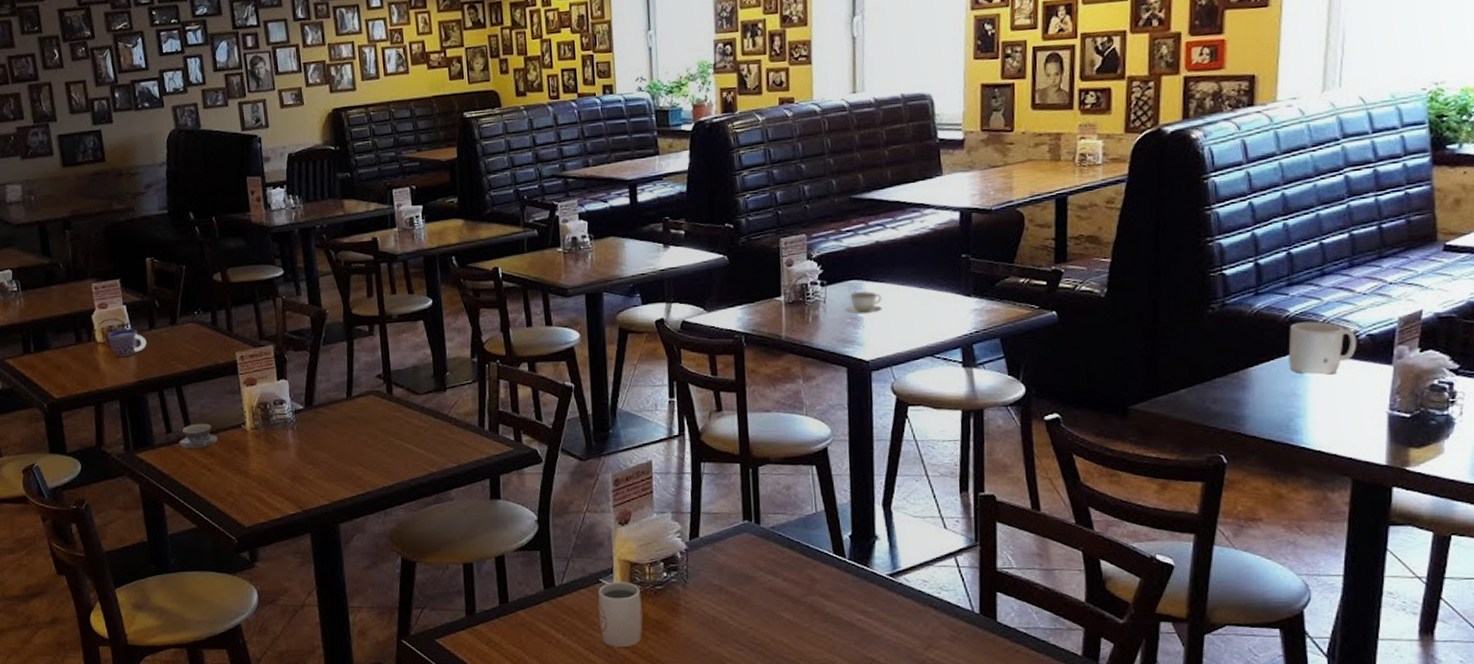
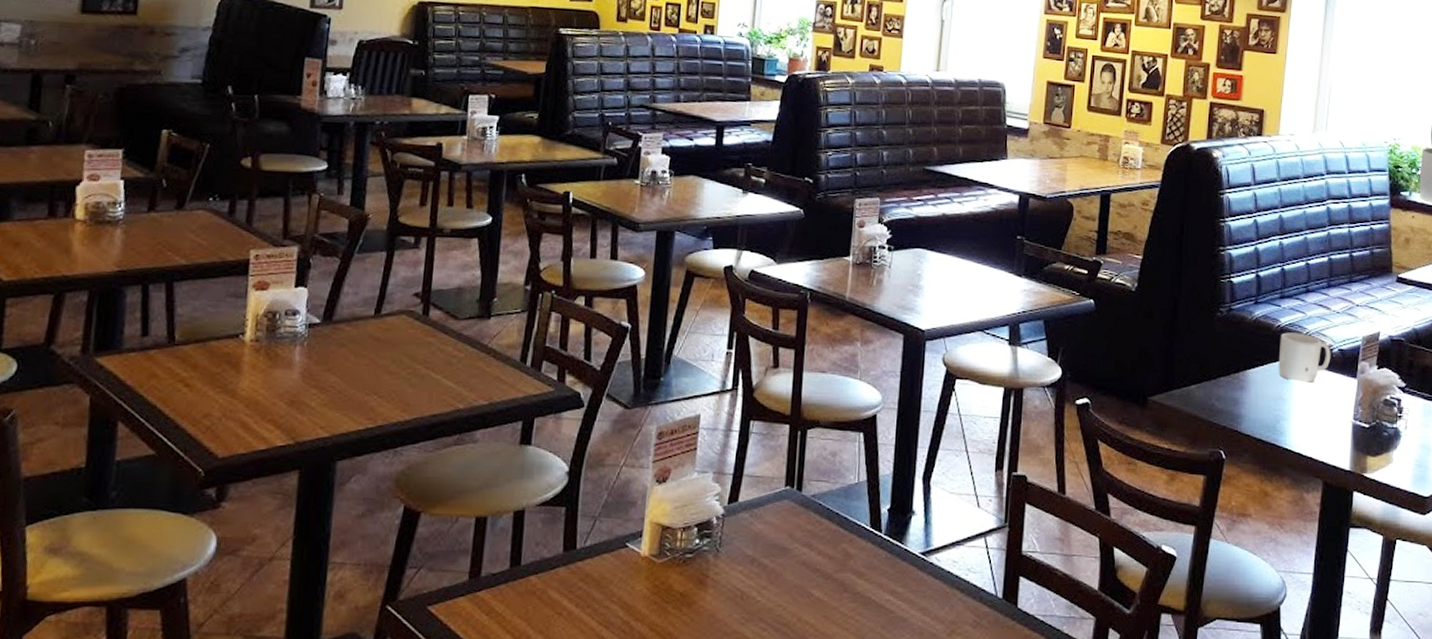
cup: present [107,328,147,358] -> none [90,207,141,241]
teacup: present [179,423,219,450] -> none [154,328,207,360]
mug: present [597,582,643,647] -> none [618,547,669,623]
teacup: present [844,291,882,315] -> none [907,261,943,284]

